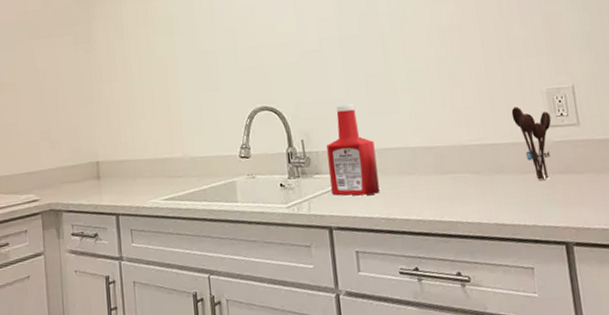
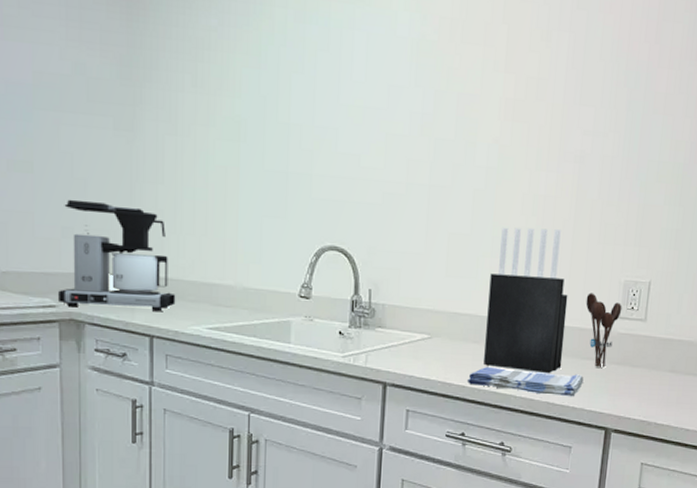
coffee maker: none [40,104,135,199] -> present [59,199,176,311]
ketchup bottle: present [327,104,380,196] -> none [392,259,445,357]
dish towel: none [409,190,530,217] -> present [466,367,584,397]
knife block: none [412,54,503,195] -> present [484,227,568,373]

